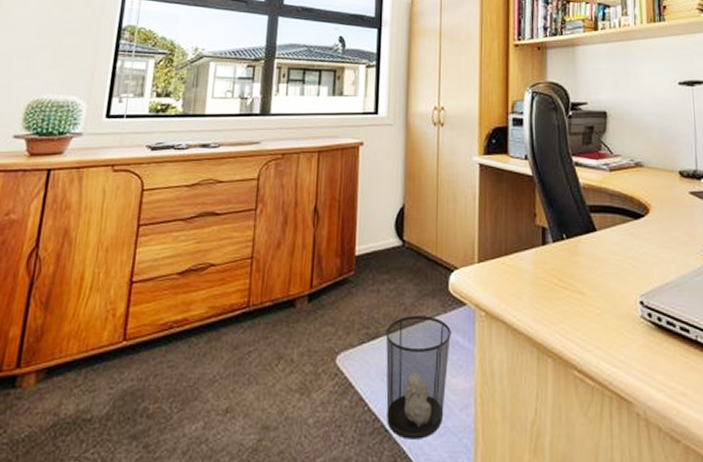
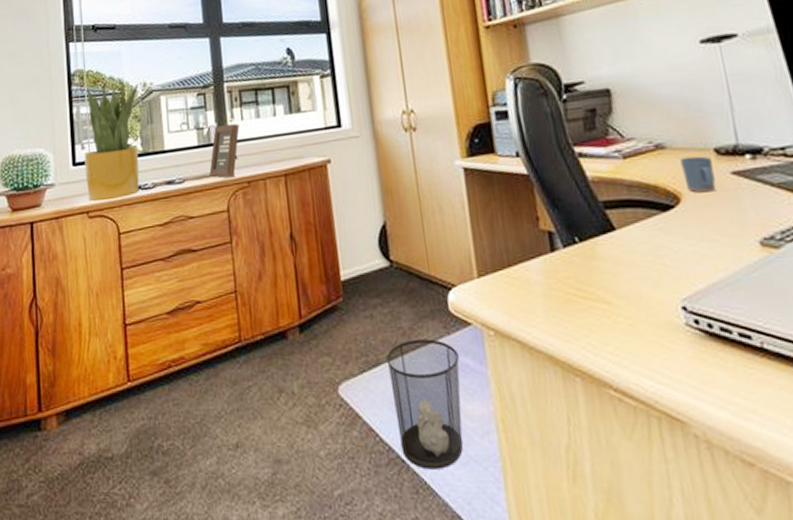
planter: none [116,40,190,156] -> present [84,78,140,201]
picture frame: none [246,98,283,148] -> present [209,123,240,178]
mug: none [653,176,677,207] -> present [680,156,716,193]

